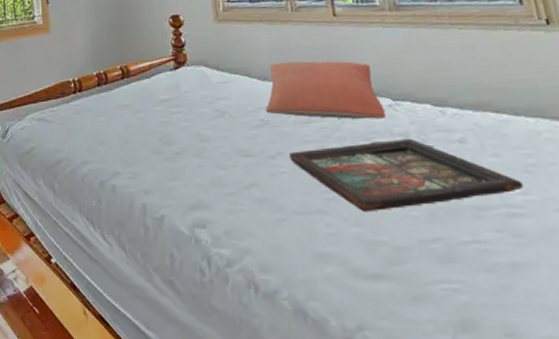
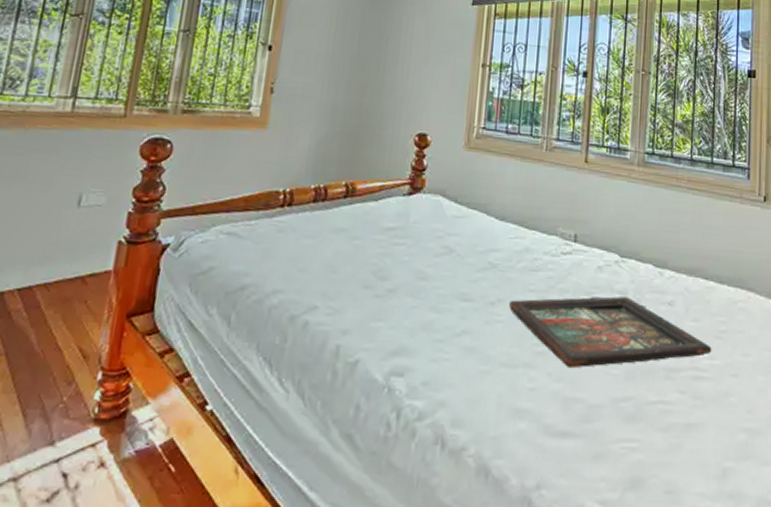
pillow: present [265,61,386,120] -> none [495,203,610,274]

